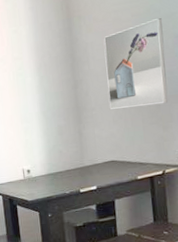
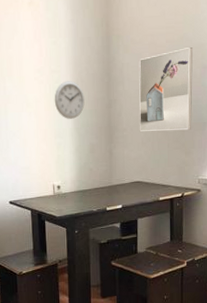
wall clock: none [18,66,50,104] -> present [54,81,85,119]

